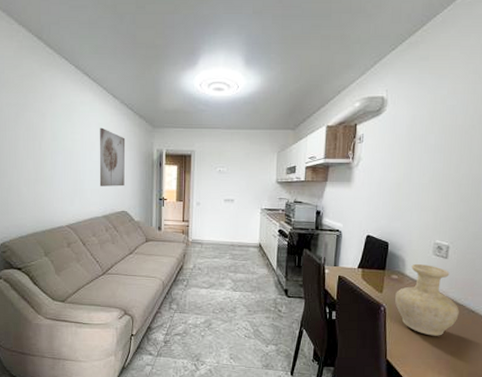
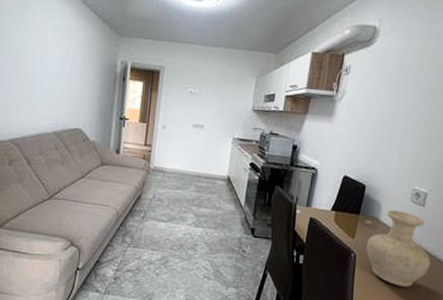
wall art: present [99,127,126,187] -> none [51,29,86,101]

